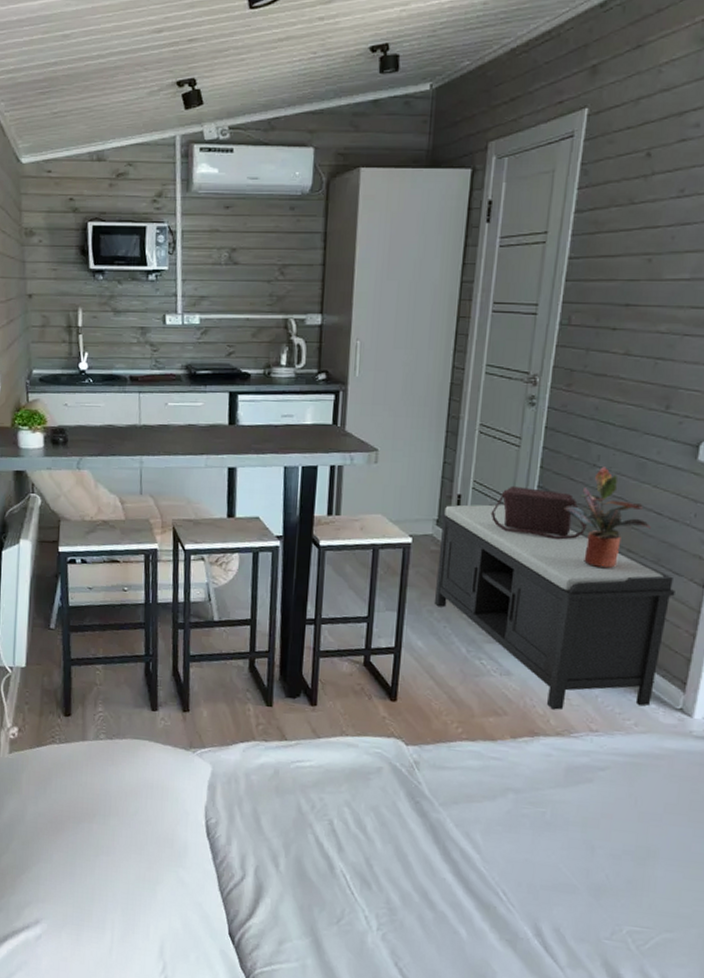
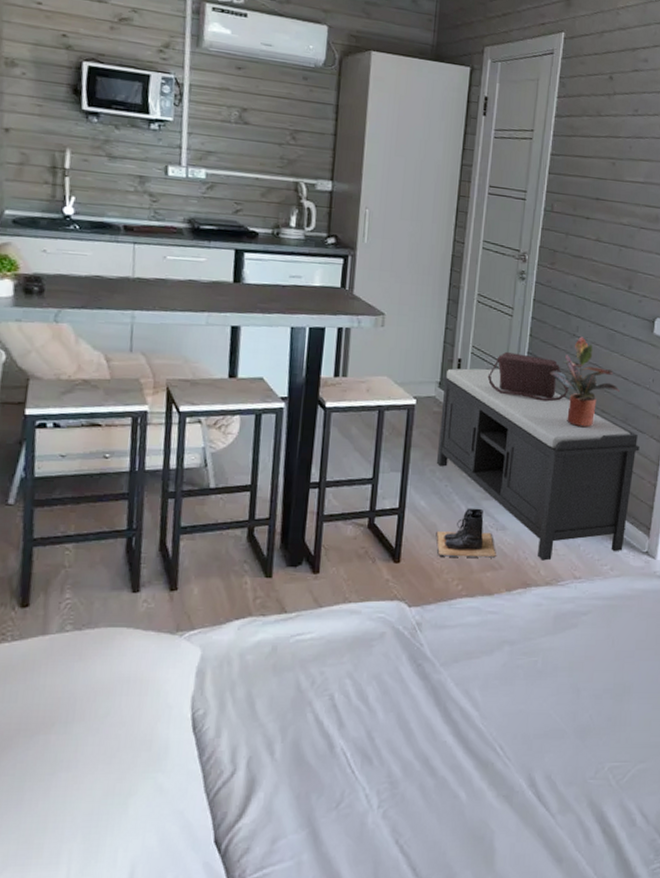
boots: none [434,650,500,703] -> present [436,508,496,558]

